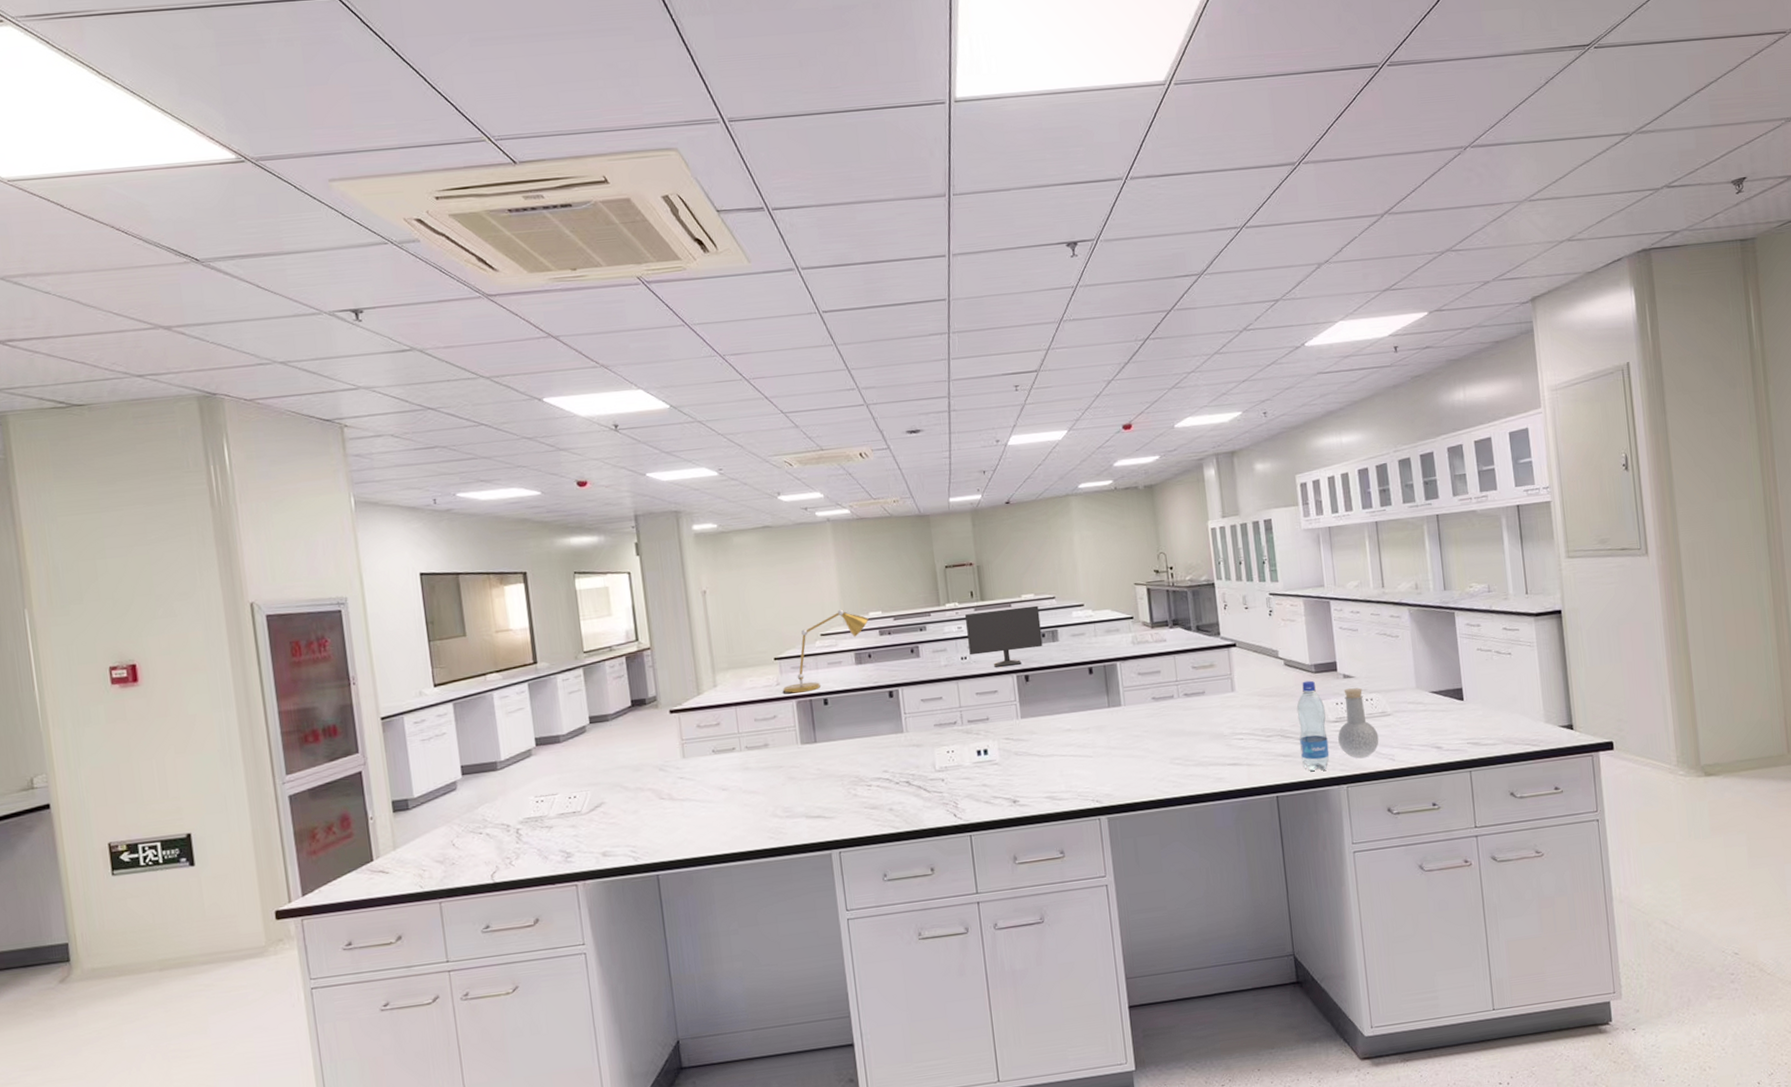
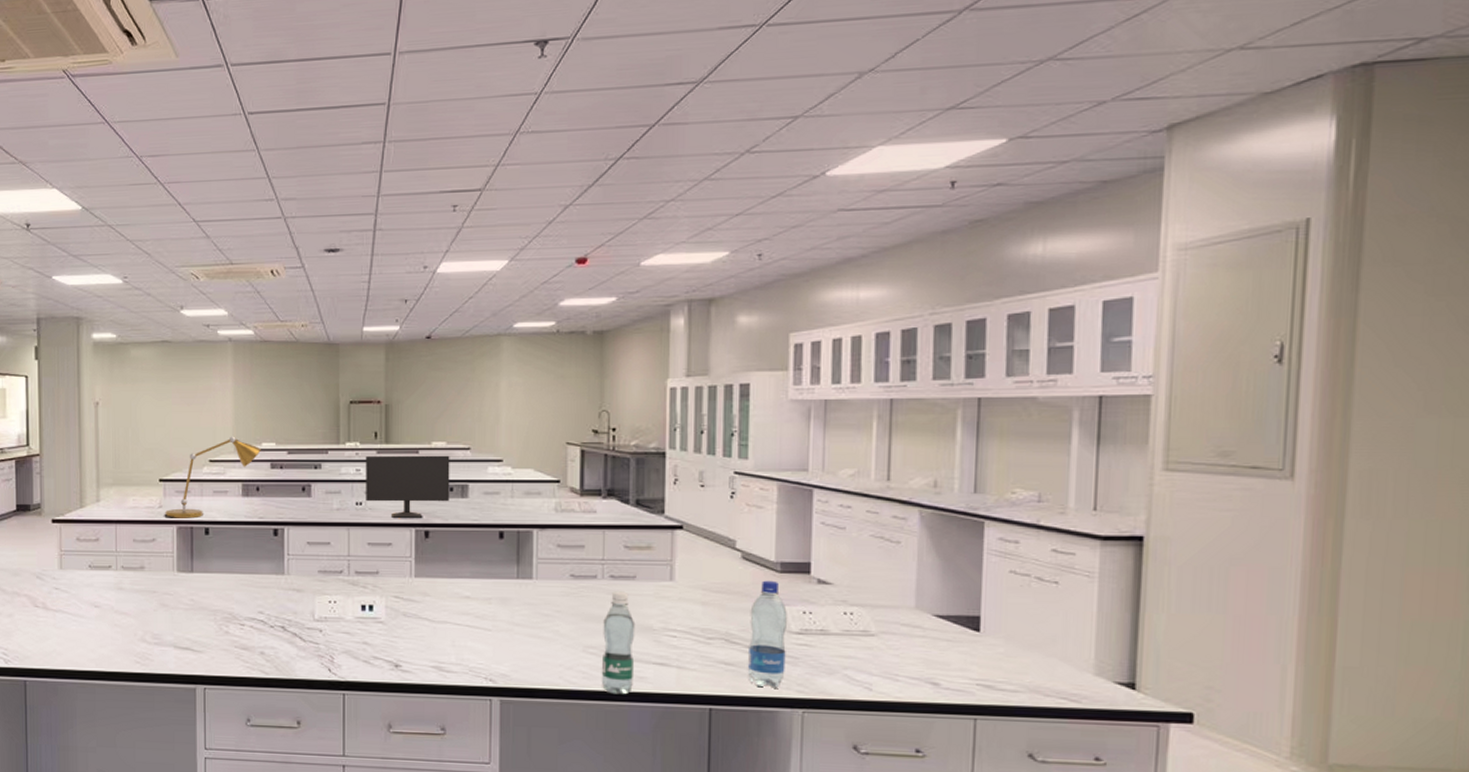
bottle: none [1183,706,1214,797] -> present [601,591,636,695]
flask: present [1338,687,1379,759] -> none [799,597,855,682]

